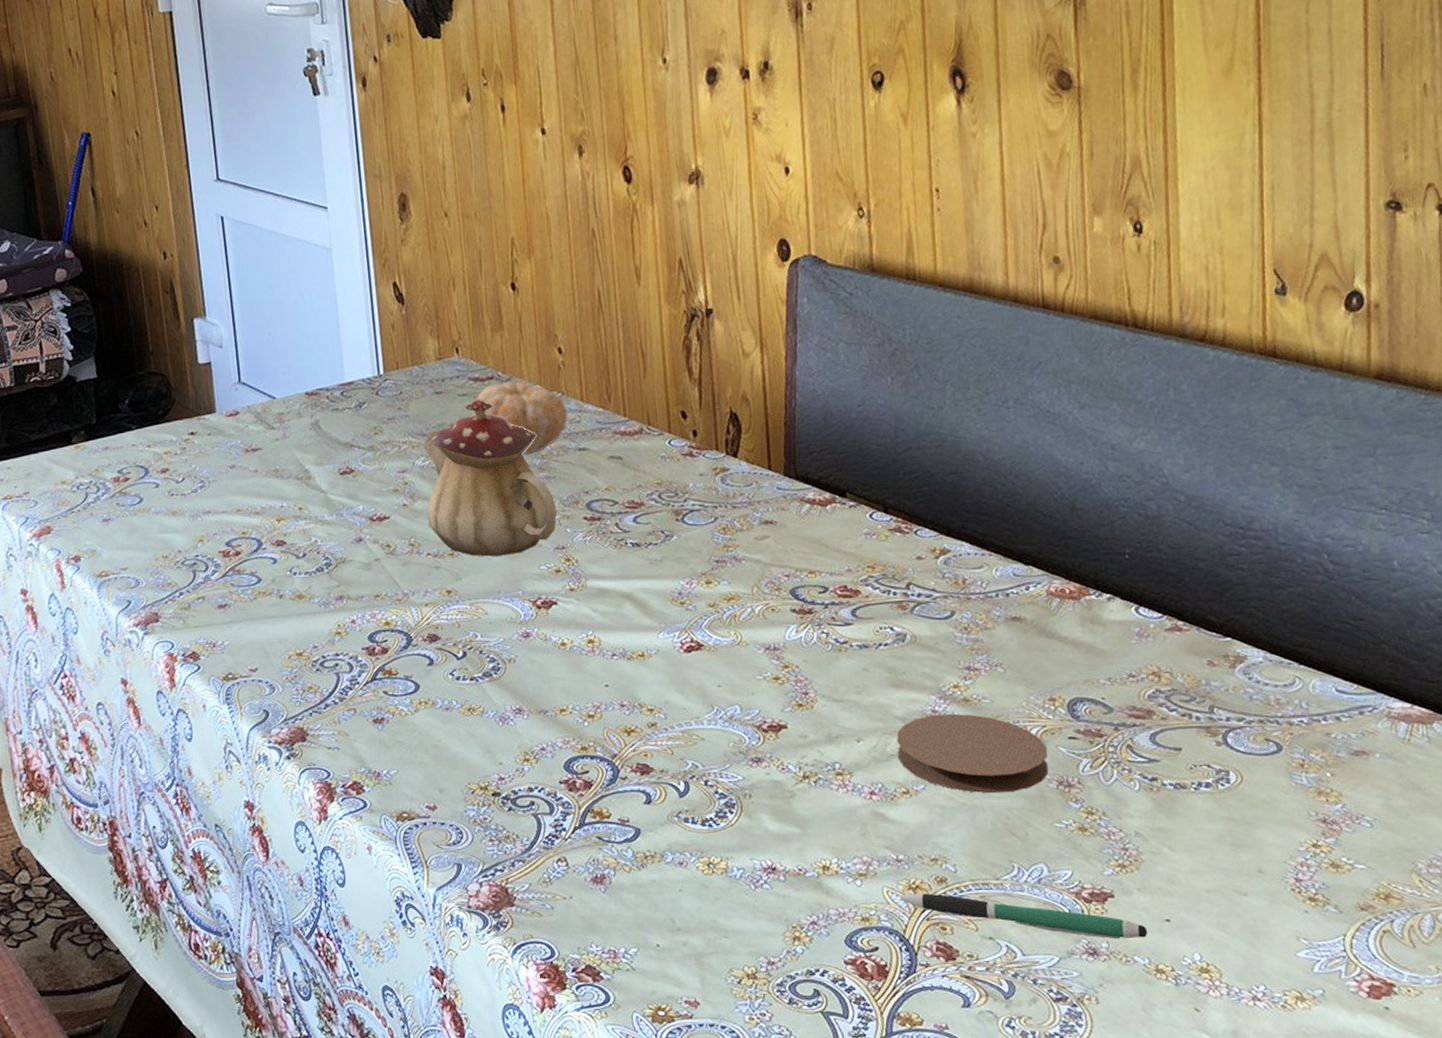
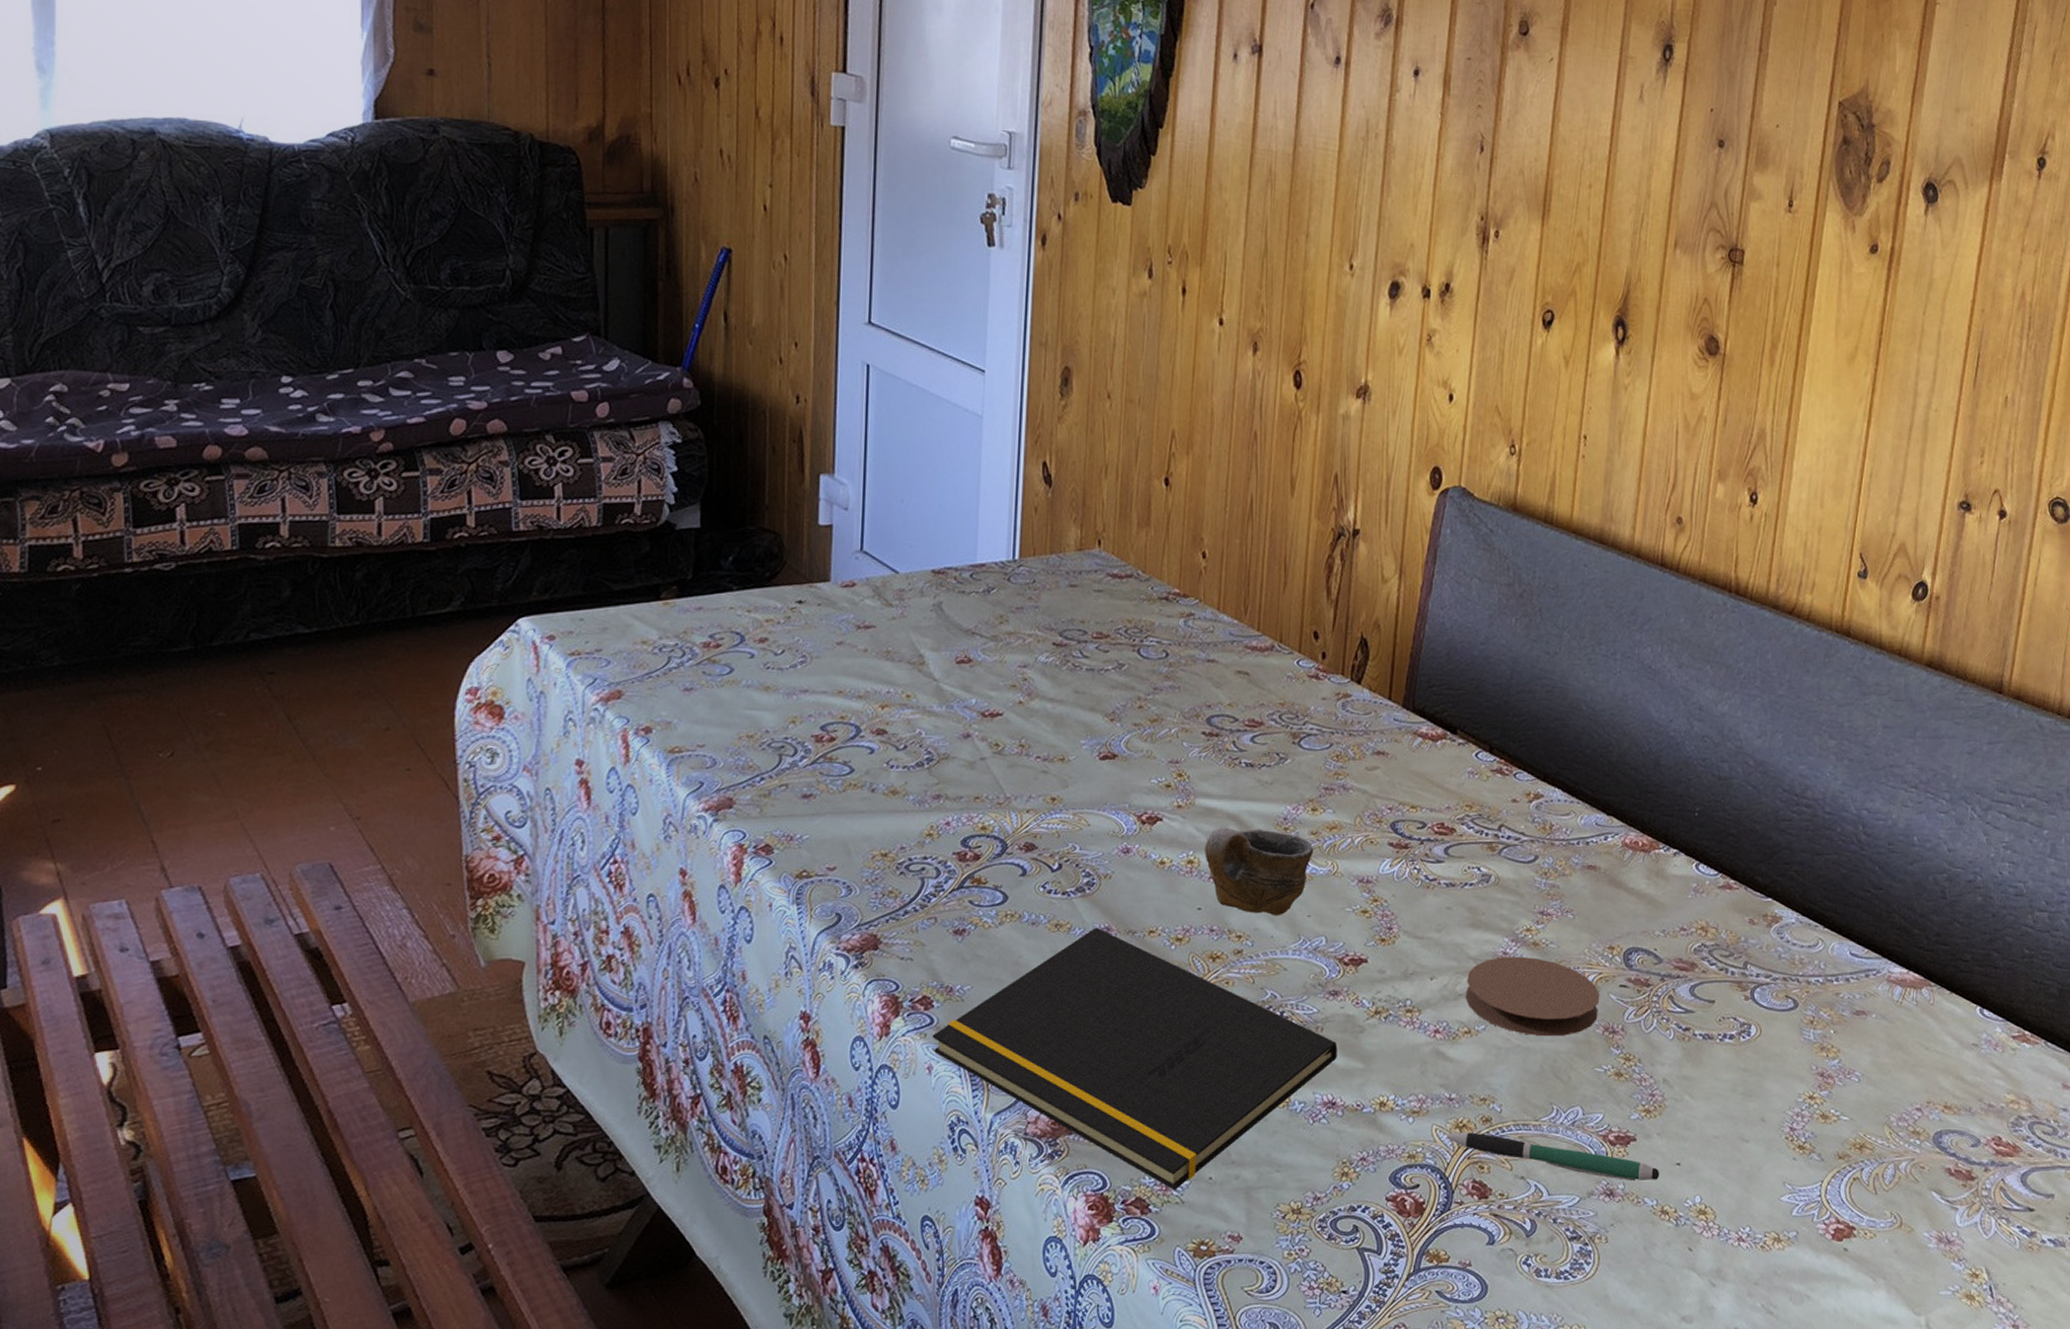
notepad: none [367,708,770,957] -> present [932,927,1338,1190]
teapot: present [423,399,557,557] -> none [1042,597,1177,765]
fruit: present [472,381,568,456] -> none [1106,581,1203,662]
cup: none [603,605,715,688] -> present [1205,827,1314,916]

